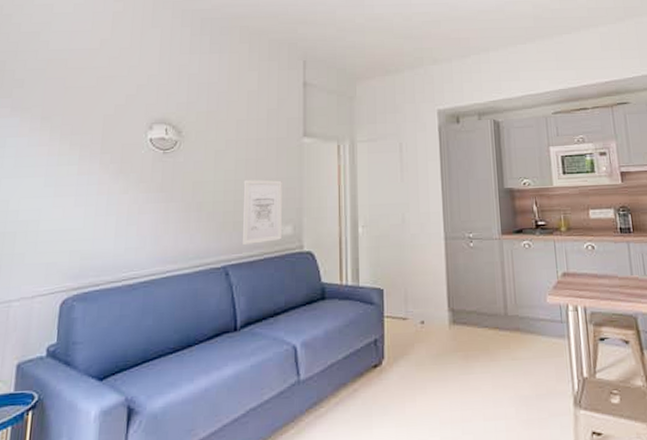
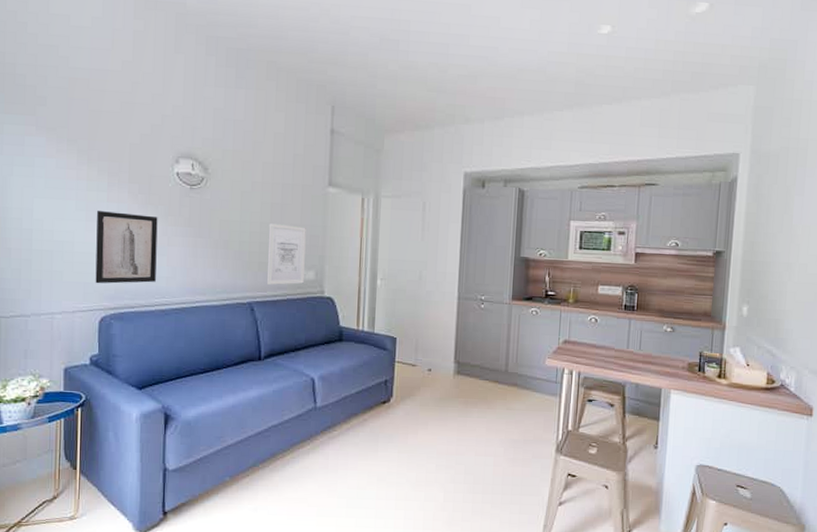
wall art: none [59,184,129,263] -> present [95,211,158,284]

